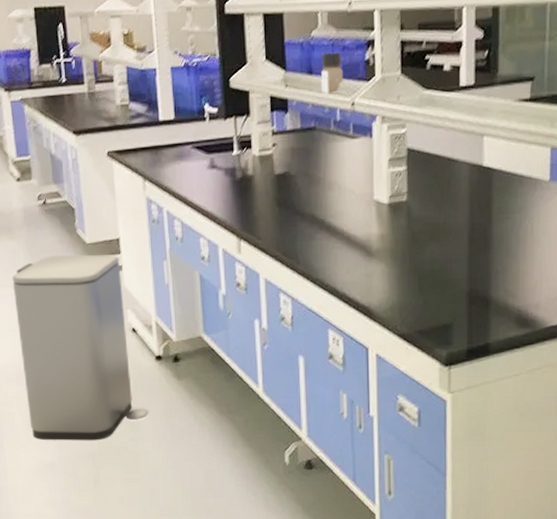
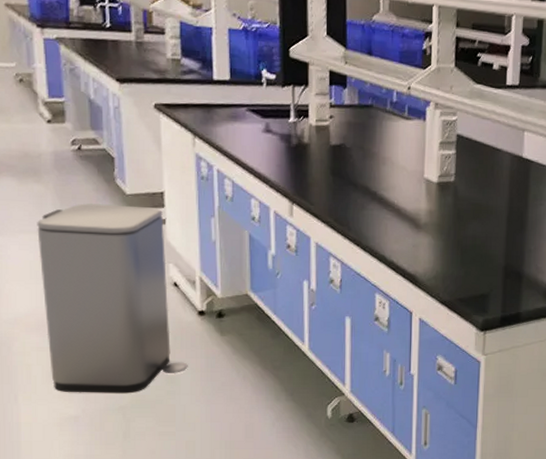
bottle: present [321,52,344,95] -> none [380,37,402,77]

